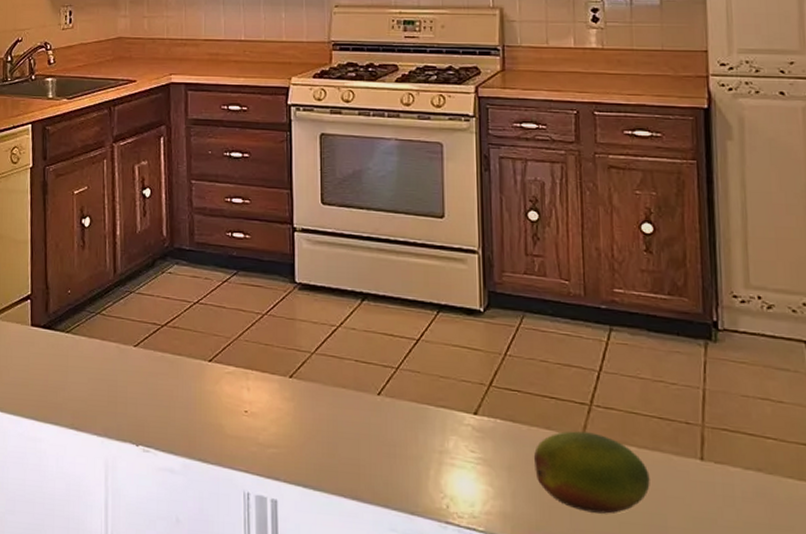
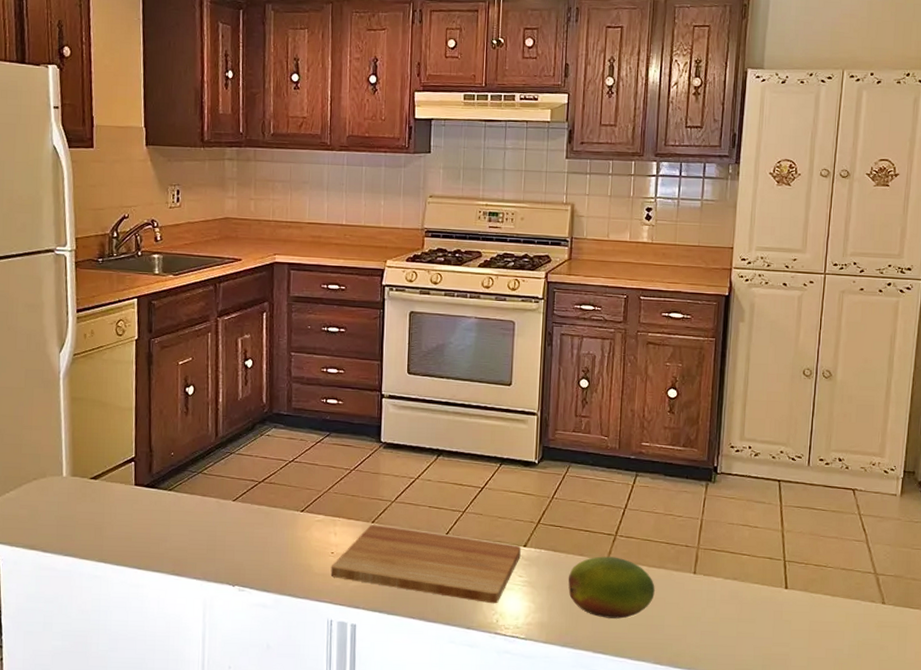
cutting board: none [245,380,471,485] -> present [330,525,521,604]

